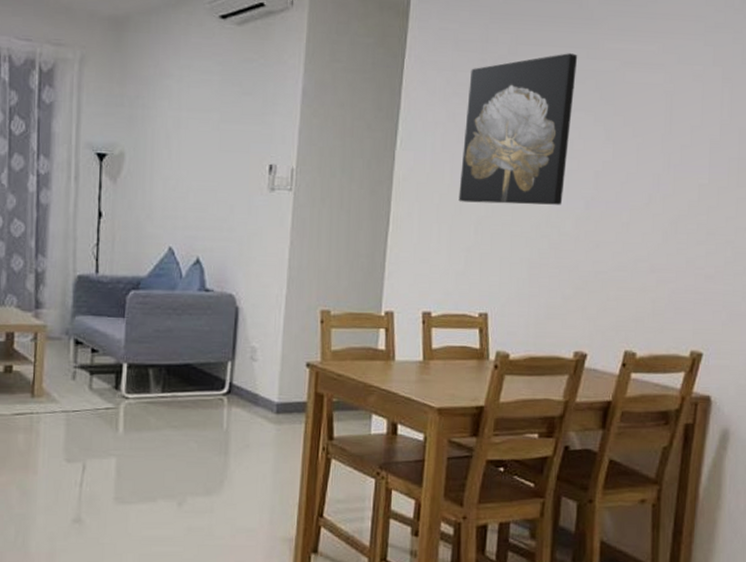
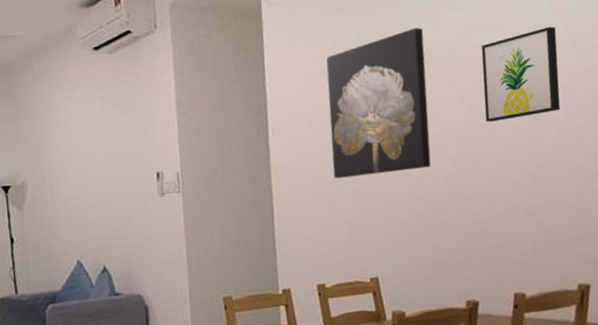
wall art: none [626,75,715,168] -> present [481,26,561,122]

